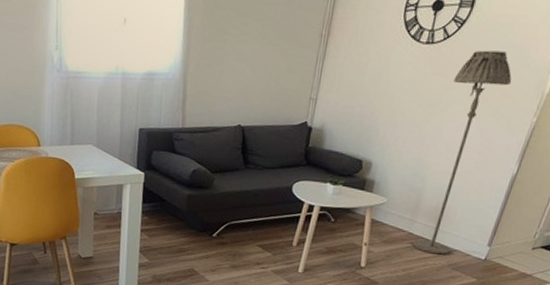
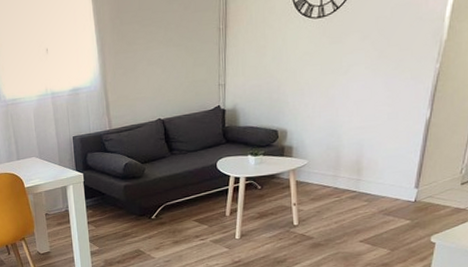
floor lamp: present [413,50,512,255] -> none [340,10,408,204]

